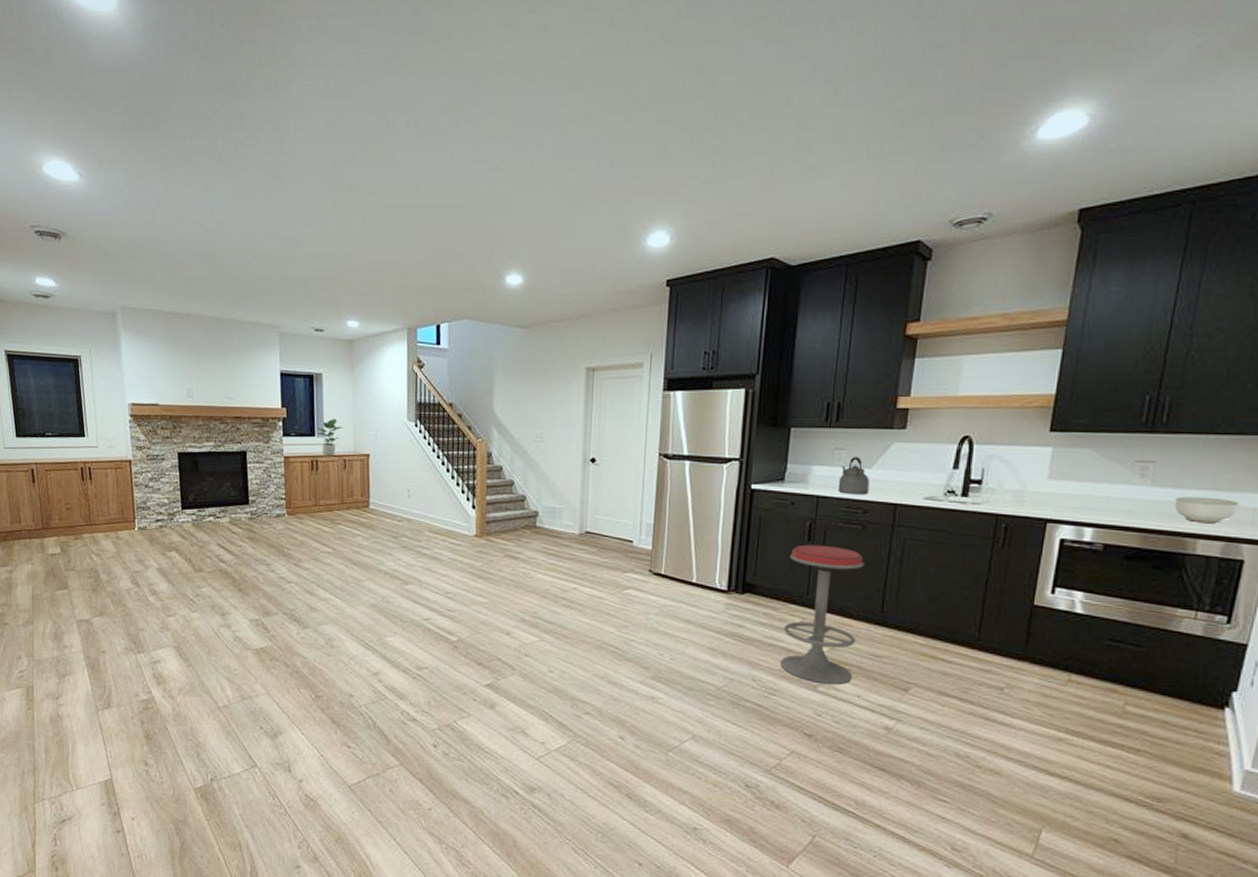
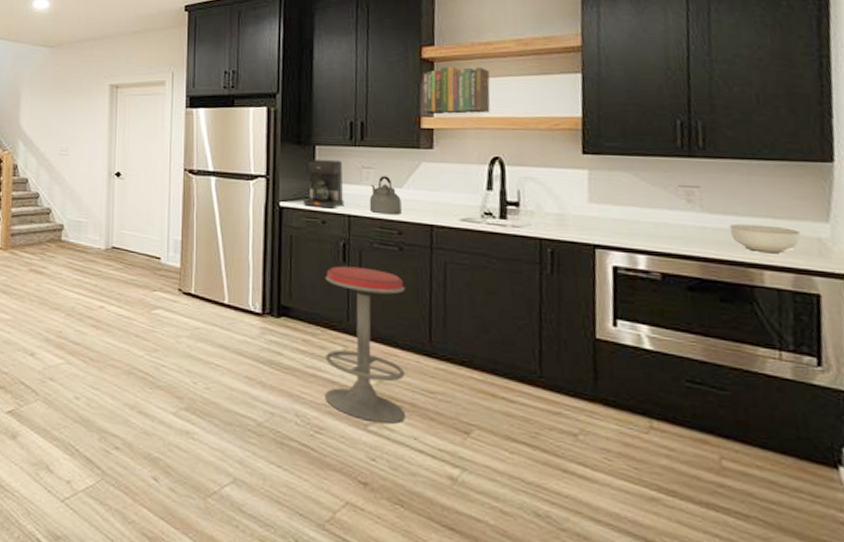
coffee maker: none [775,441,815,490] -> present [304,159,344,209]
books: none [901,344,971,394] -> present [422,67,491,115]

